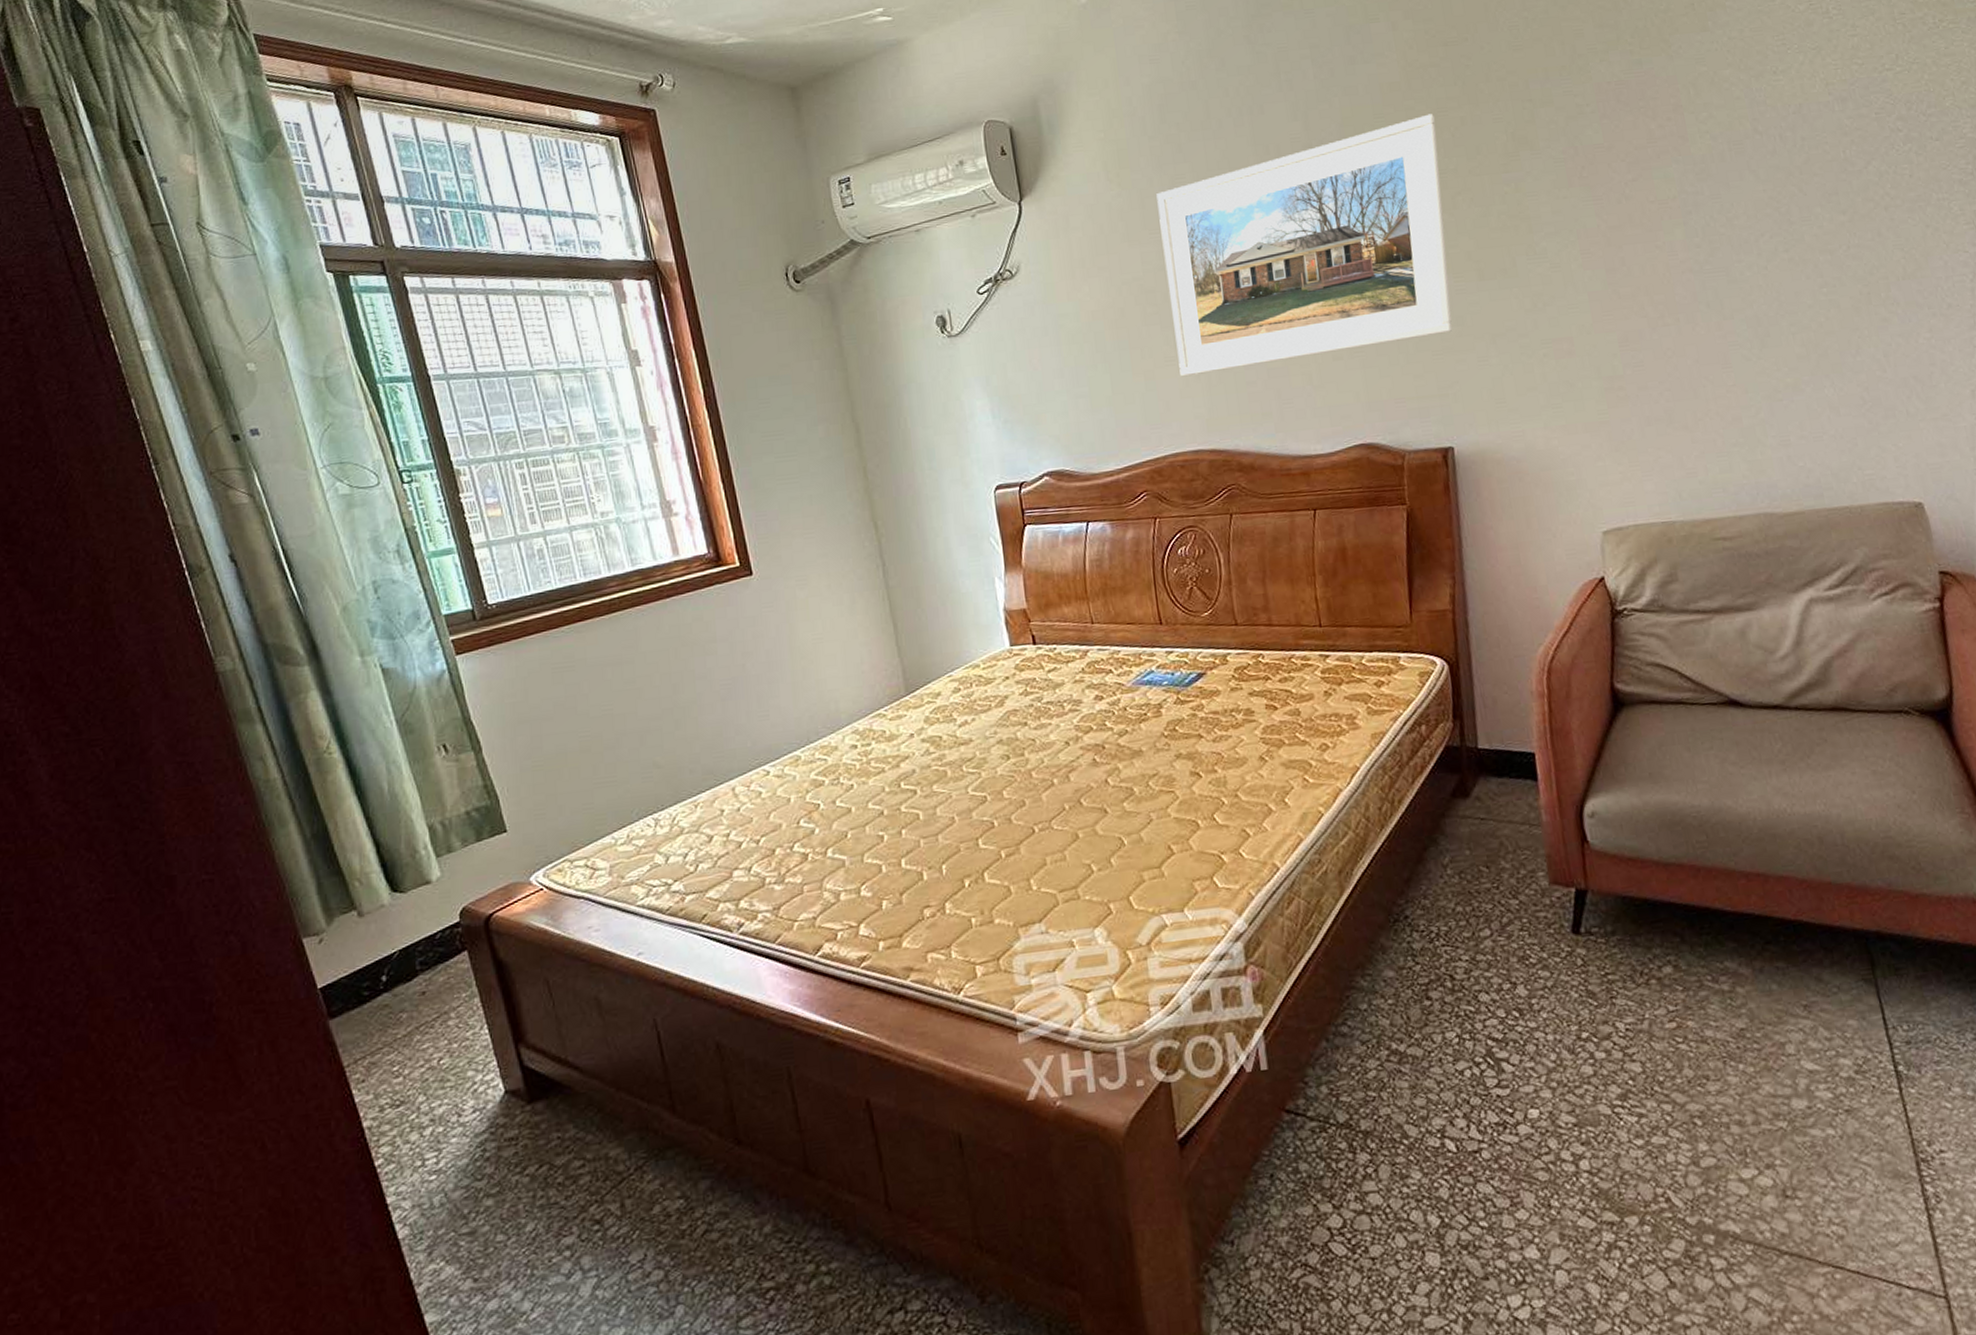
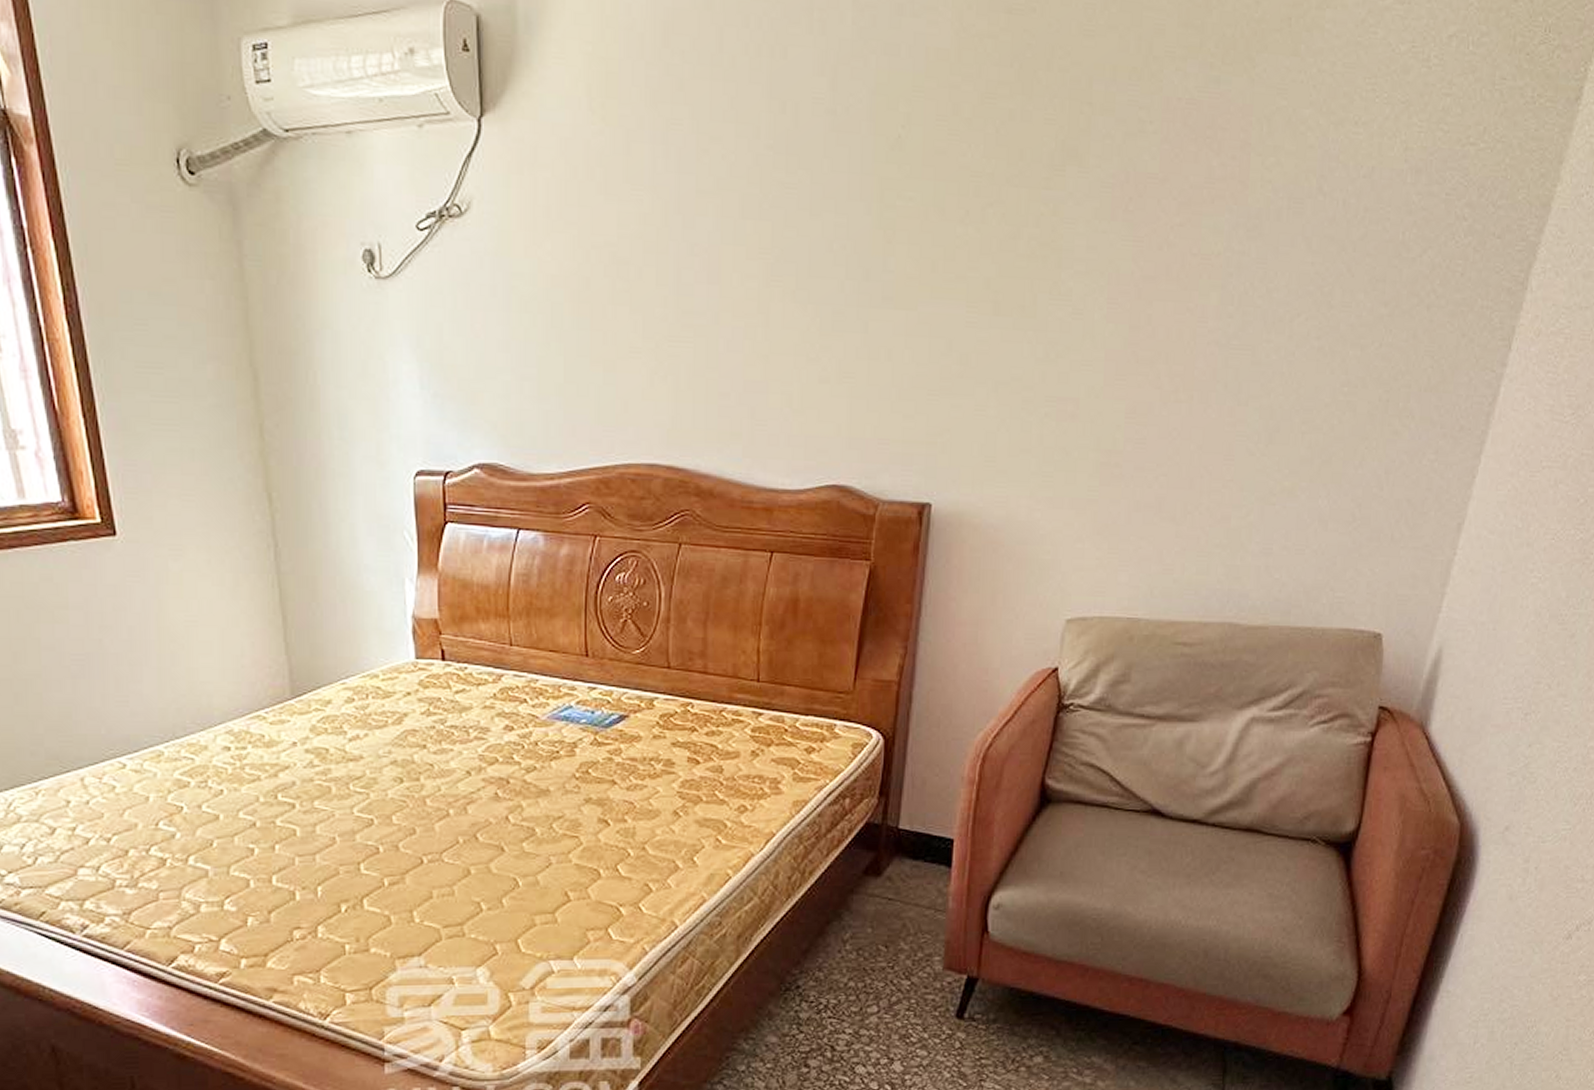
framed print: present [1156,114,1453,376] -> none [644,98,980,374]

